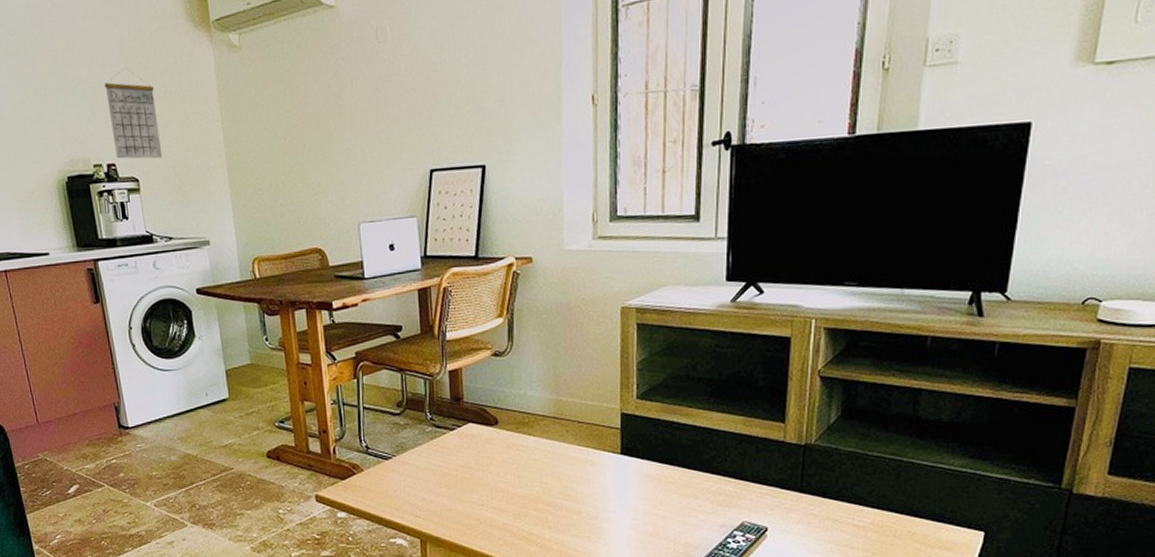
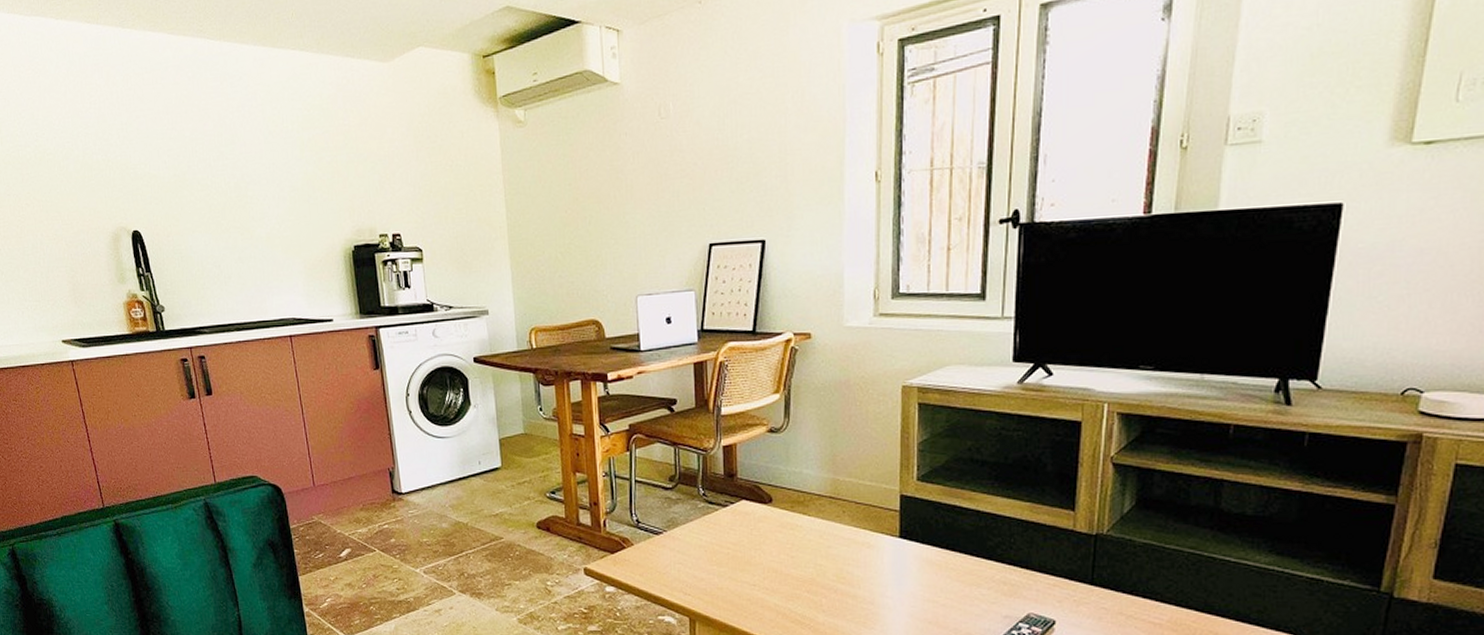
calendar: present [104,69,163,159] -> none [393,143,446,230]

